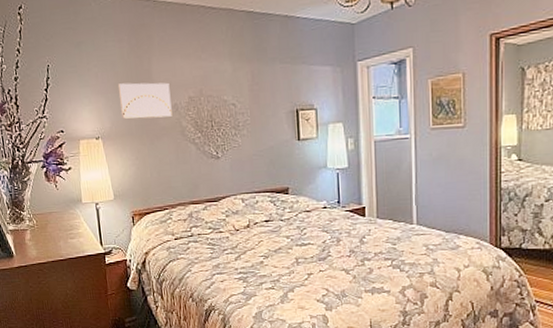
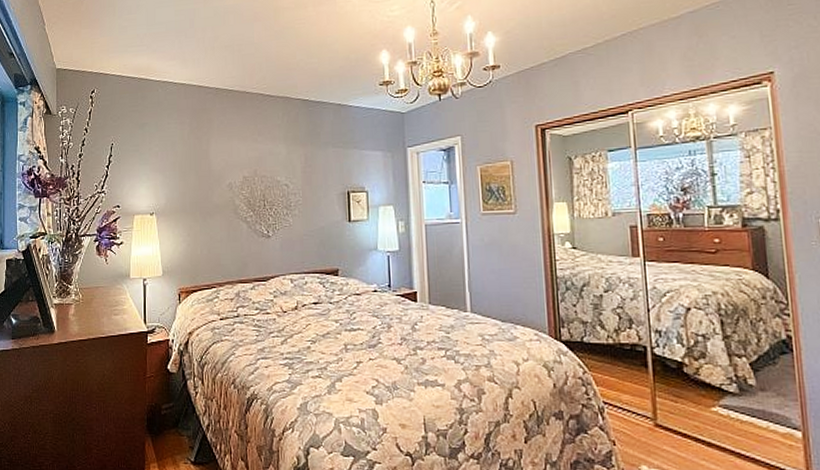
wall art: present [117,82,173,119] -> none [176,162,226,196]

